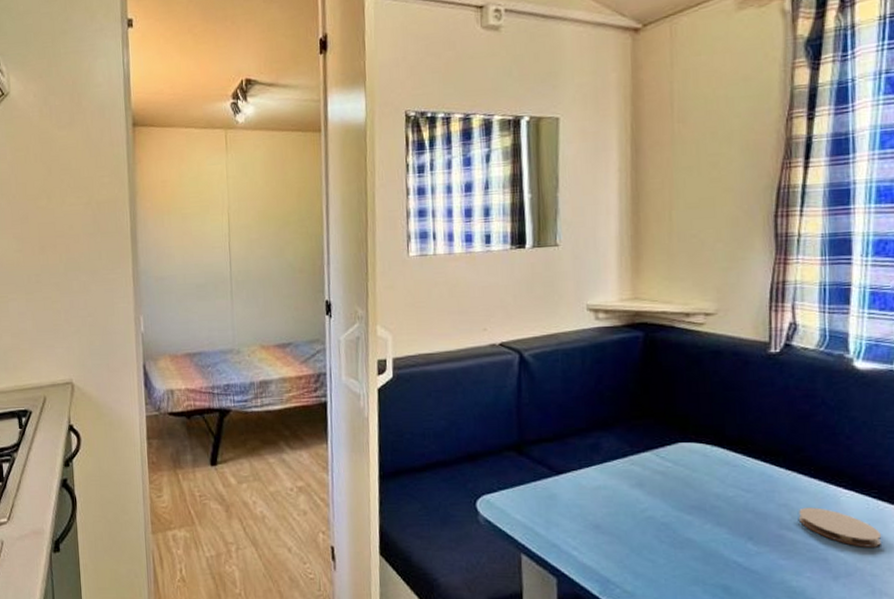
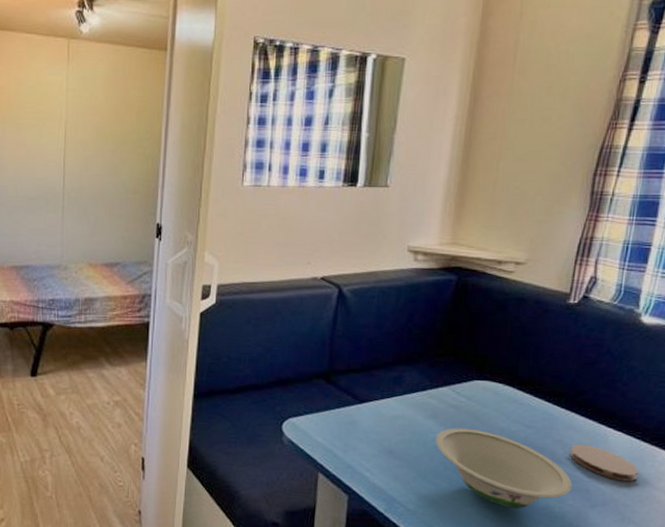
bowl: none [645,496,808,585] -> present [436,428,573,509]

